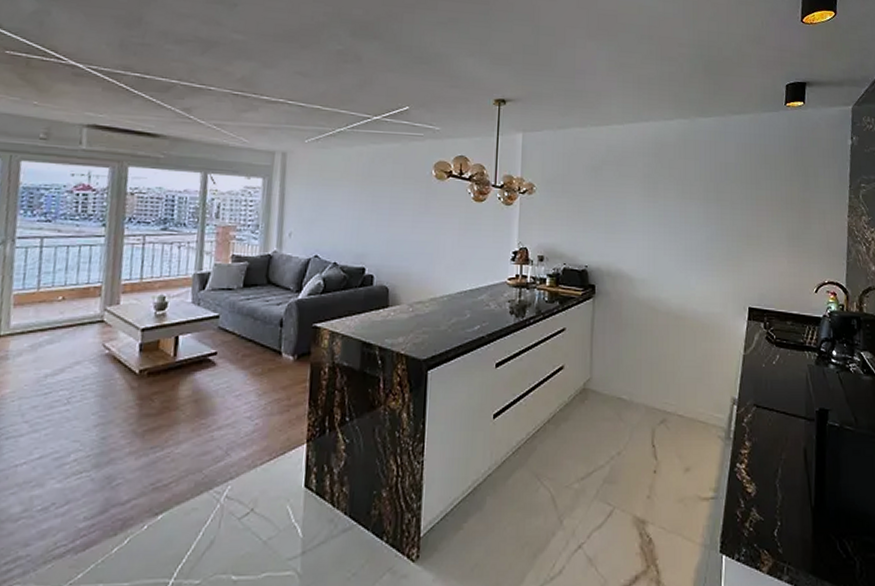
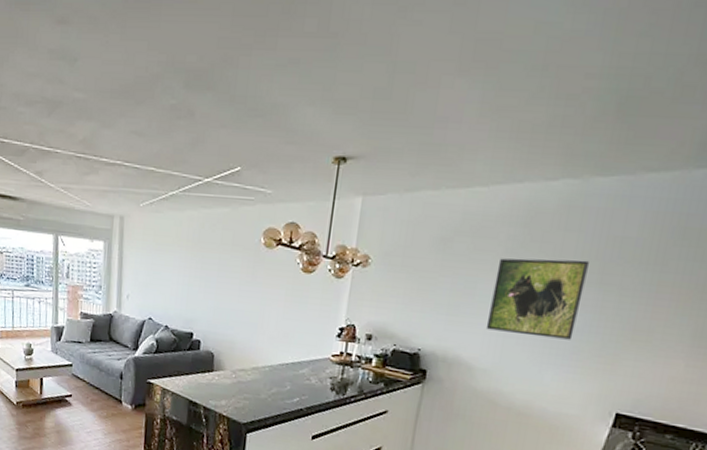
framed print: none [638,181,707,248] -> present [485,258,590,340]

